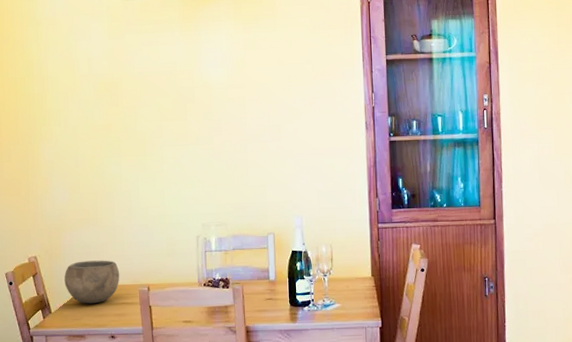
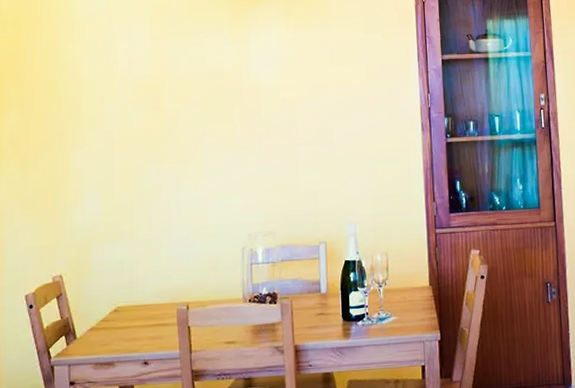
bowl: present [64,260,120,304] -> none [93,277,156,327]

